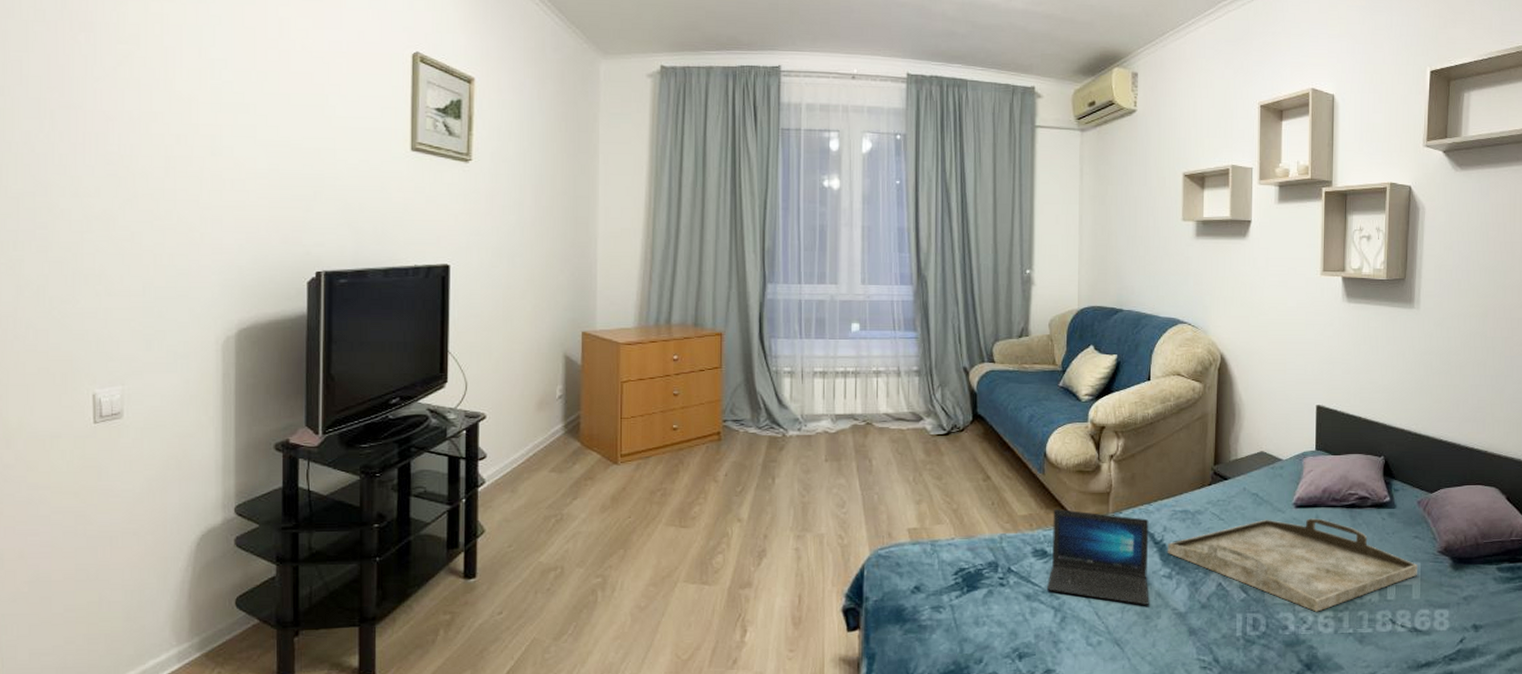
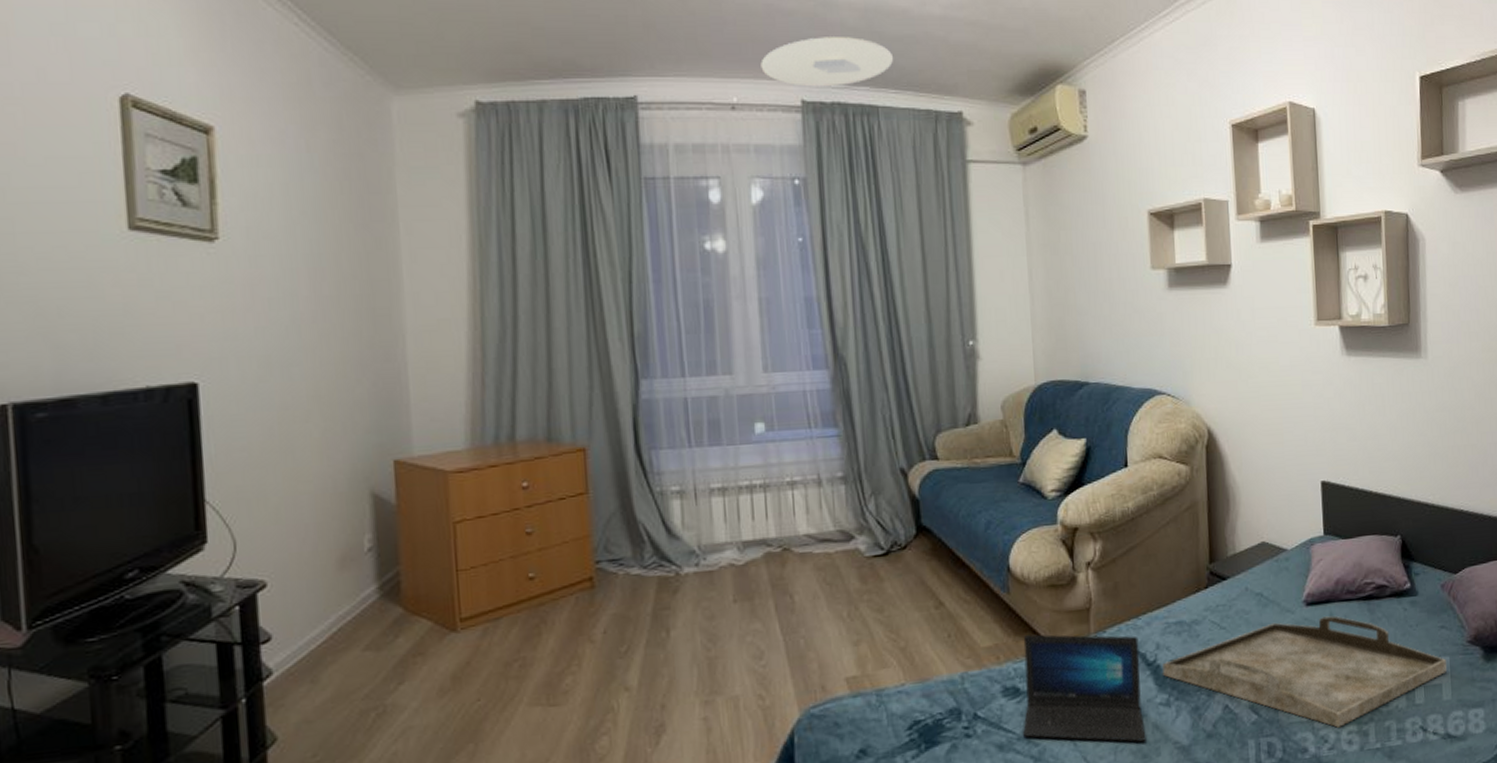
ceiling light: none [877,24,983,64] -> present [760,37,894,87]

